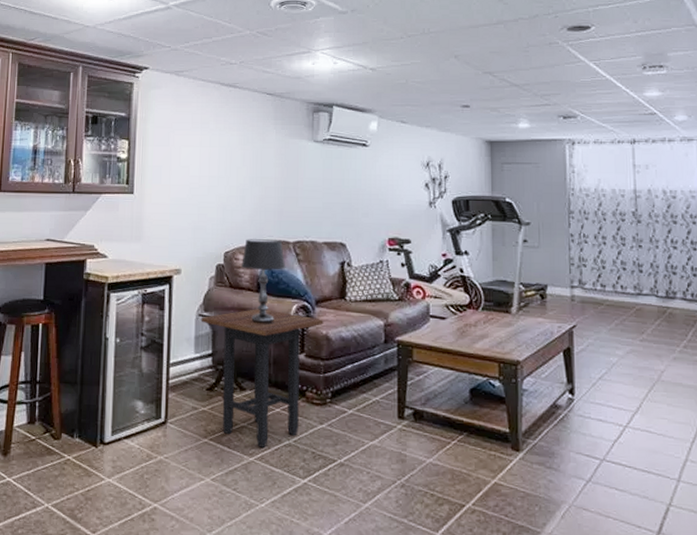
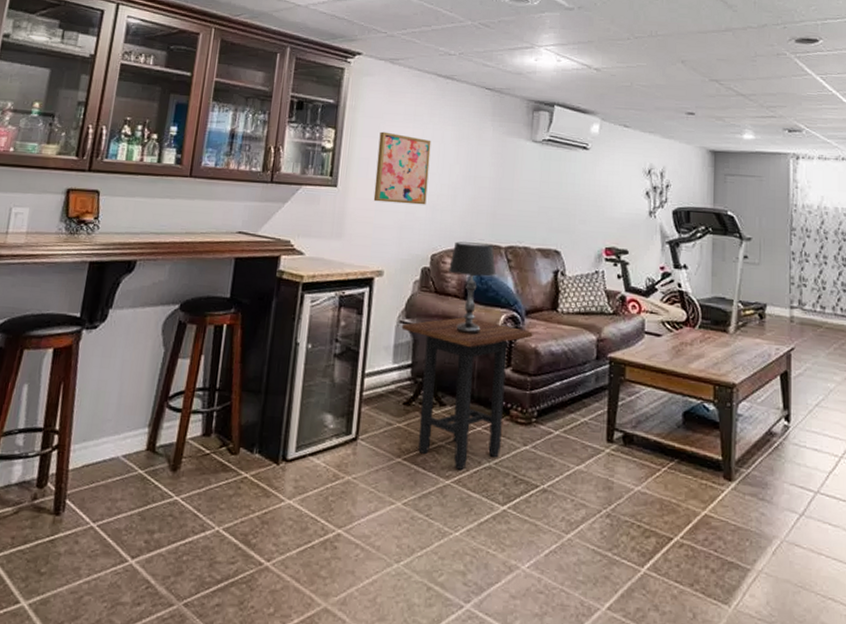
wall art: none [168,140,218,207] -> present [373,131,431,205]

